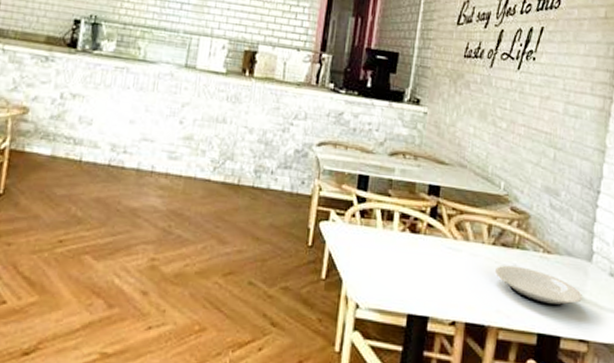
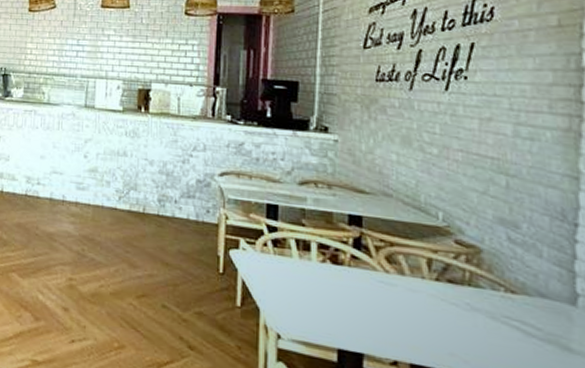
plate: present [496,265,583,307] -> none [443,303,570,356]

